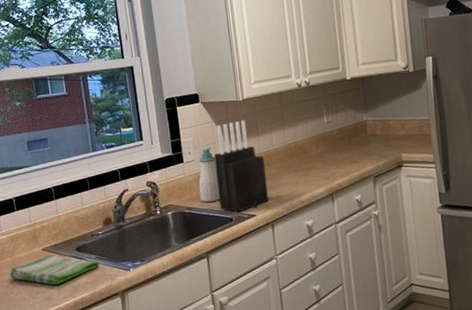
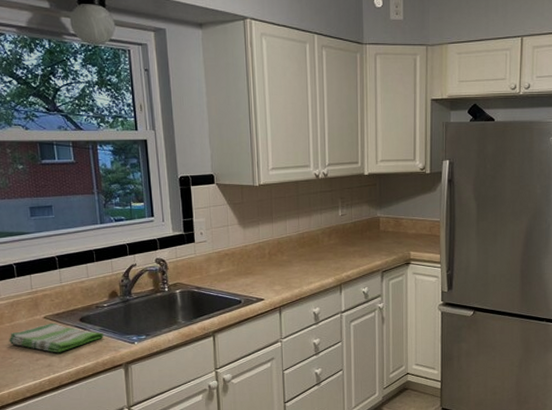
soap bottle: present [198,147,221,202] -> none [209,230,230,283]
knife block: present [213,120,269,213] -> none [226,205,278,295]

